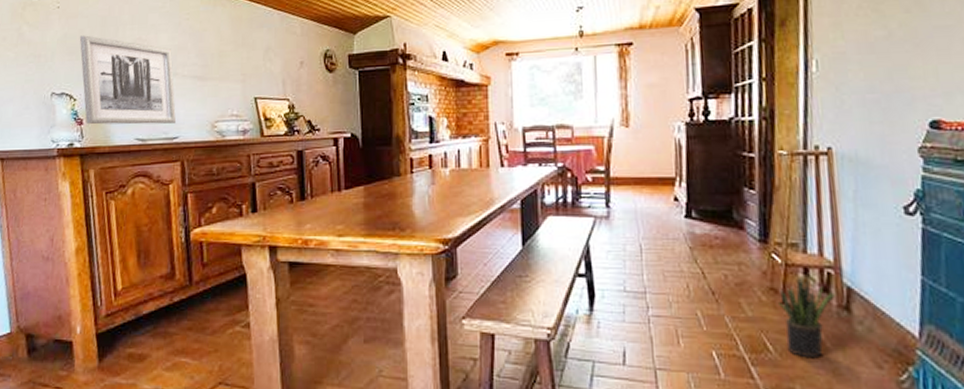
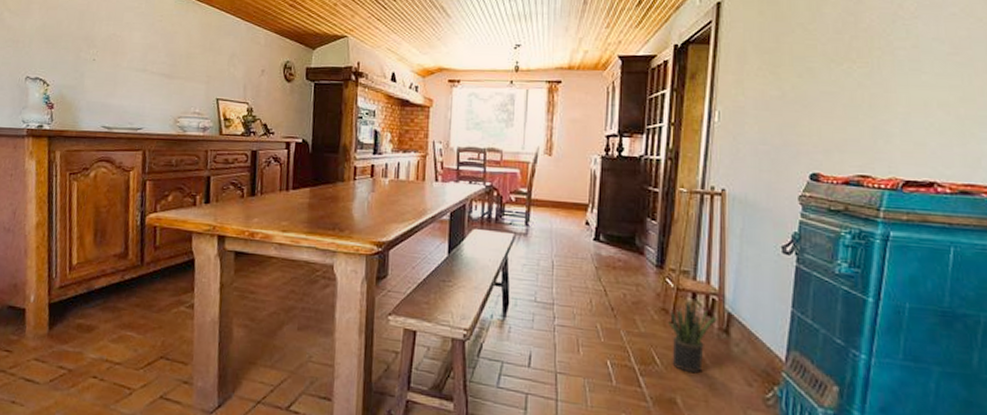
wall art: present [79,35,176,125] -> none [56,26,144,115]

